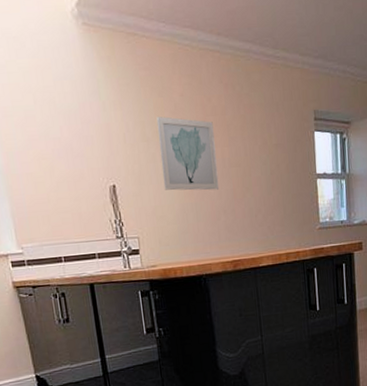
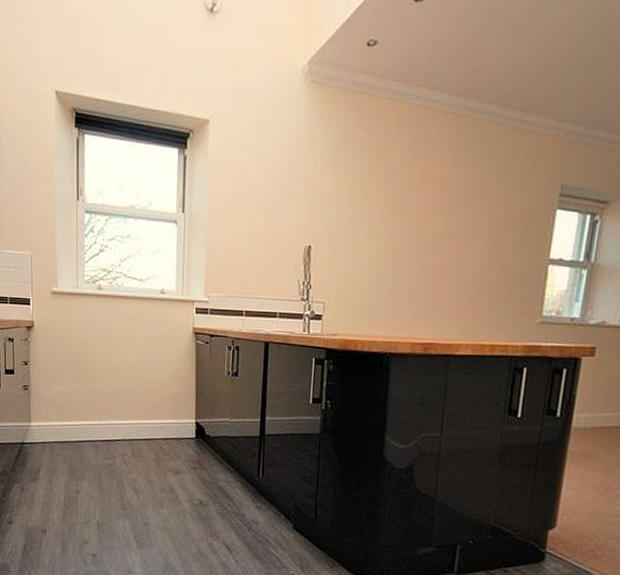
wall art: present [156,116,219,191] -> none [362,180,431,263]

